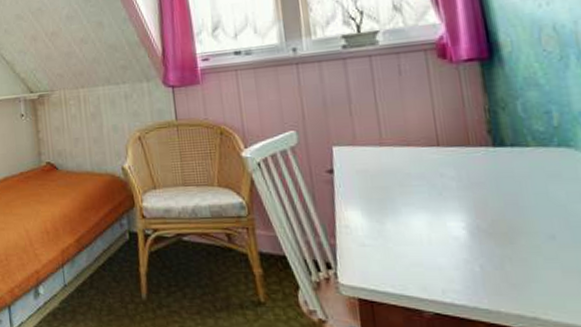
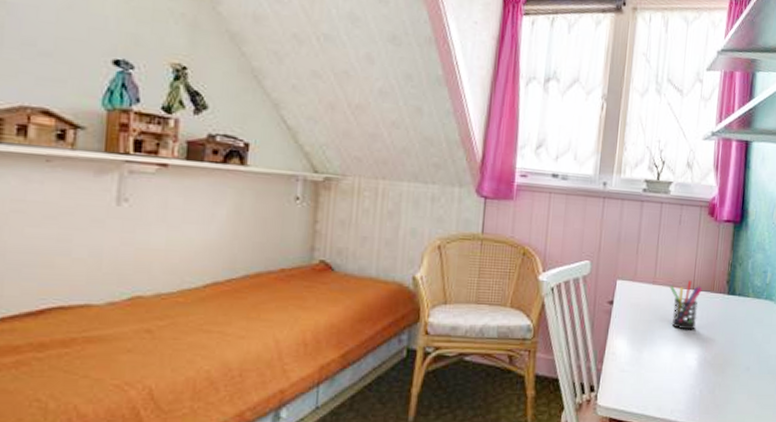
pen holder: none [404,136,453,195] -> present [669,280,702,330]

